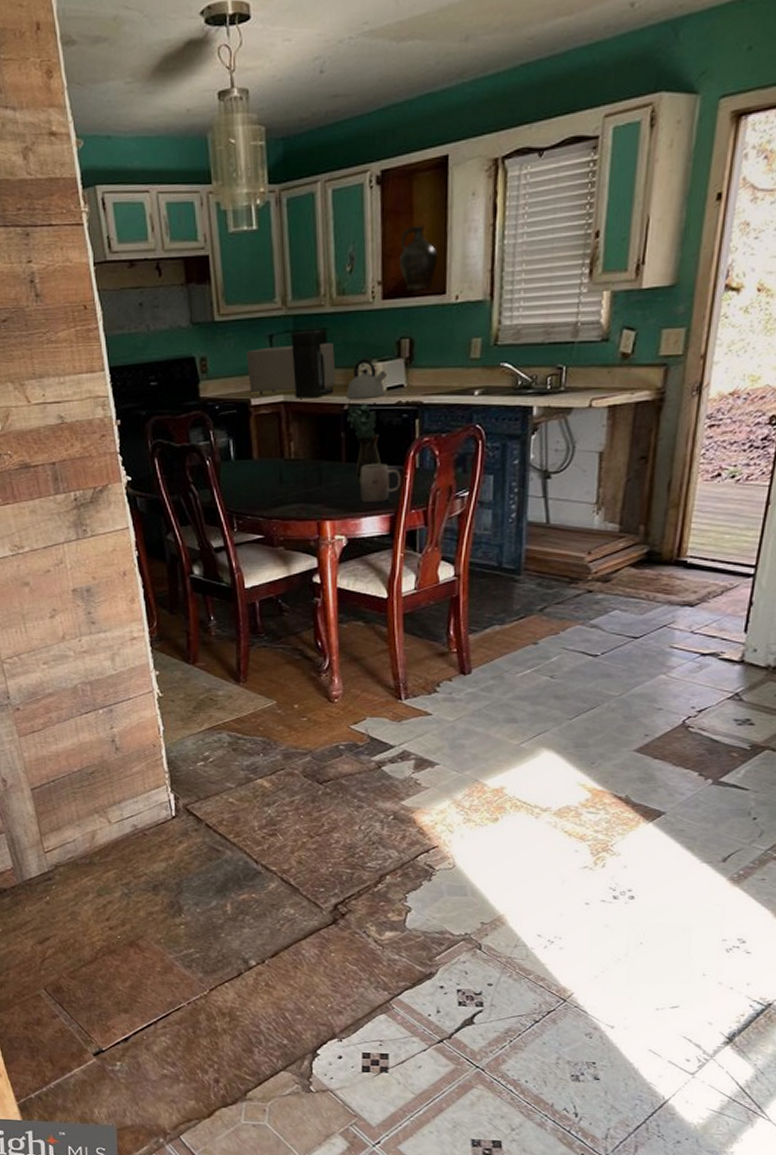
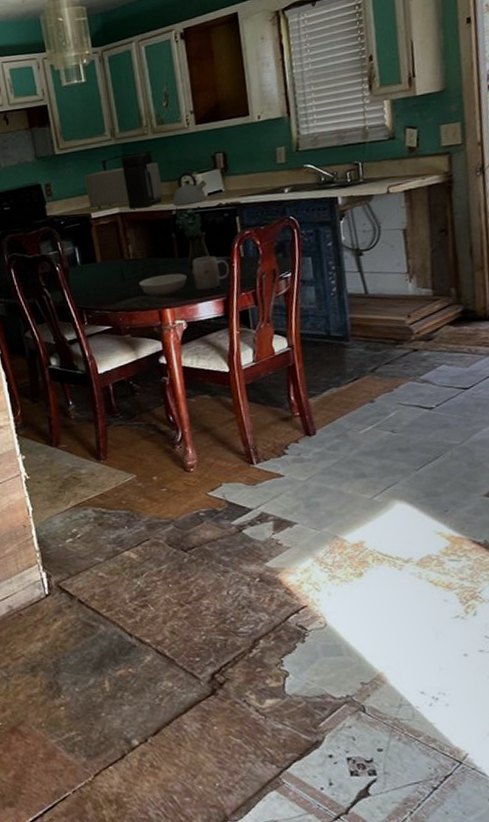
bowl: none [299,480,354,509] -> present [139,273,188,299]
ceramic jug: present [399,225,440,292] -> none [205,65,240,117]

